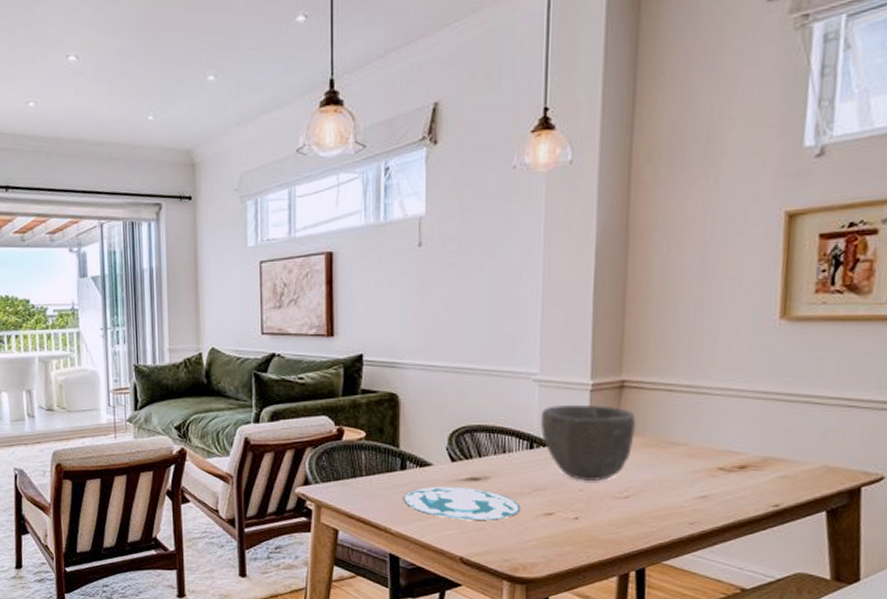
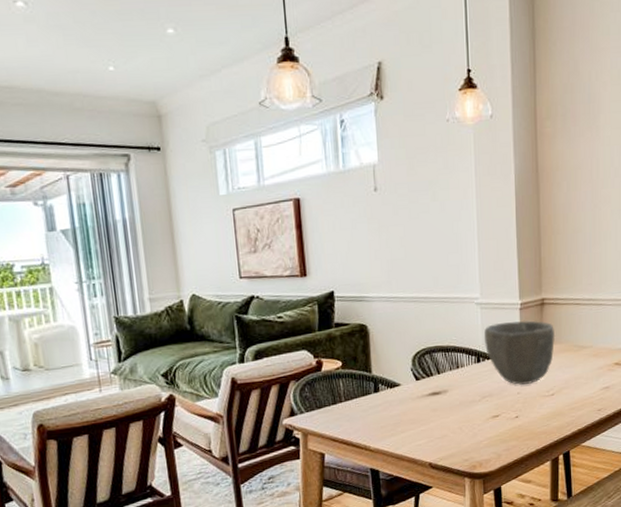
plate: present [403,486,521,520] -> none [378,401,474,431]

